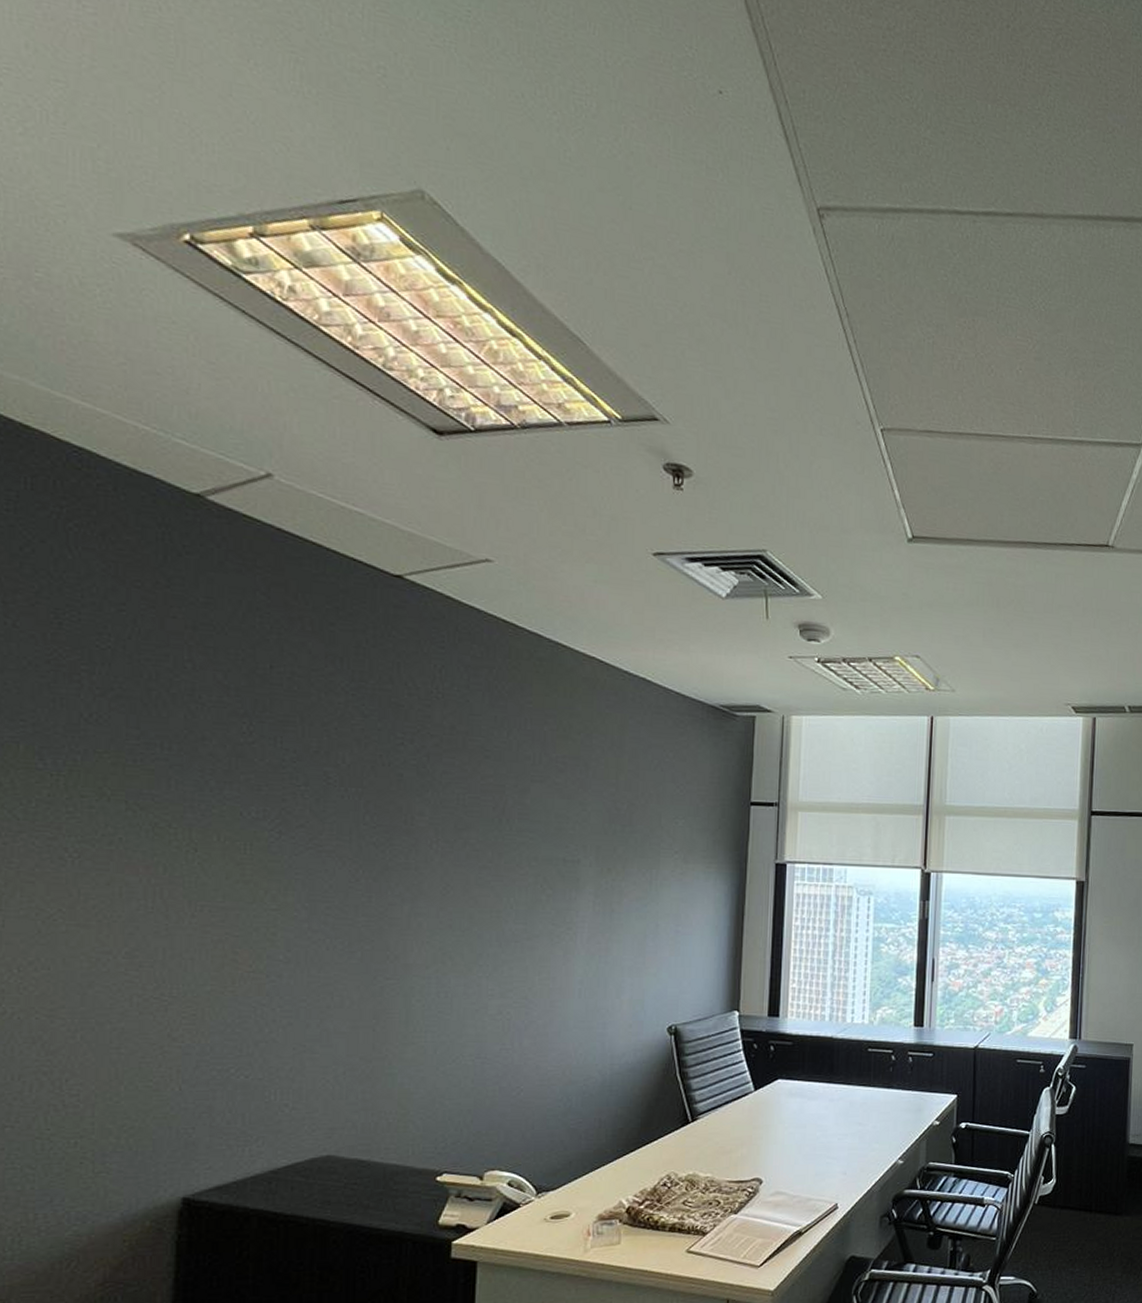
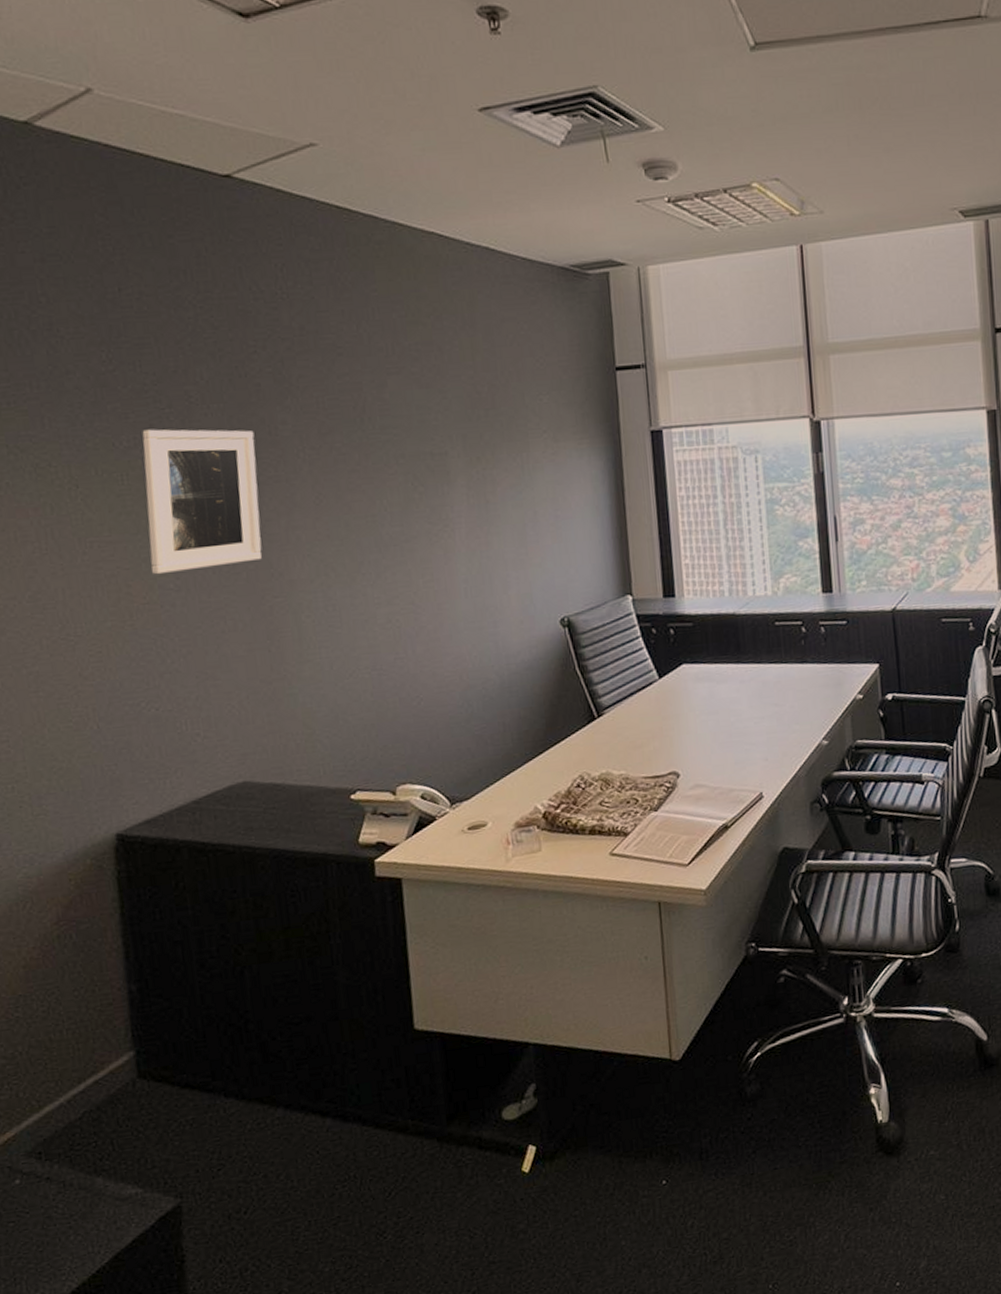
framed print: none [261,803,389,945] -> present [142,429,262,575]

